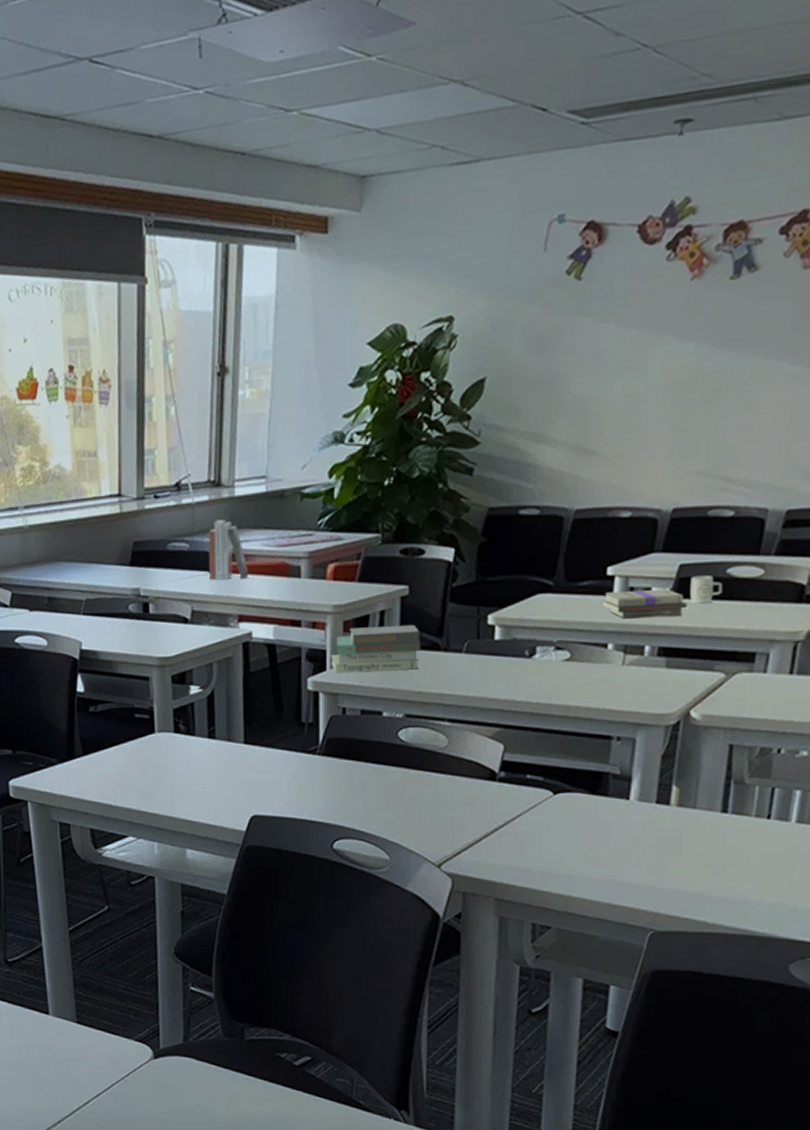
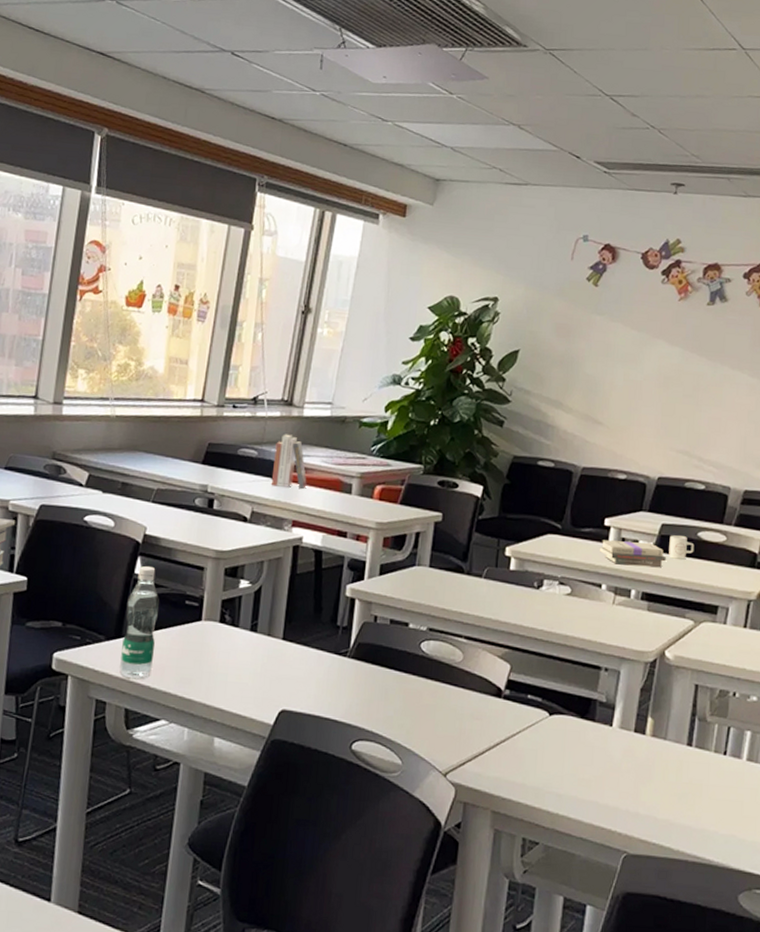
bottle: none [74,683,111,800] -> present [120,566,160,681]
books: present [331,624,420,674] -> none [369,544,448,588]

